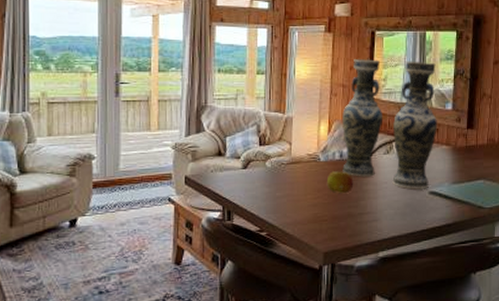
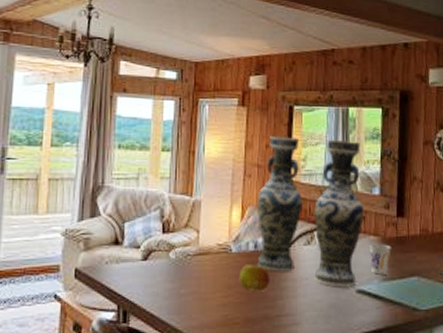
cup: none [441,152,461,179] -> present [368,244,391,275]

